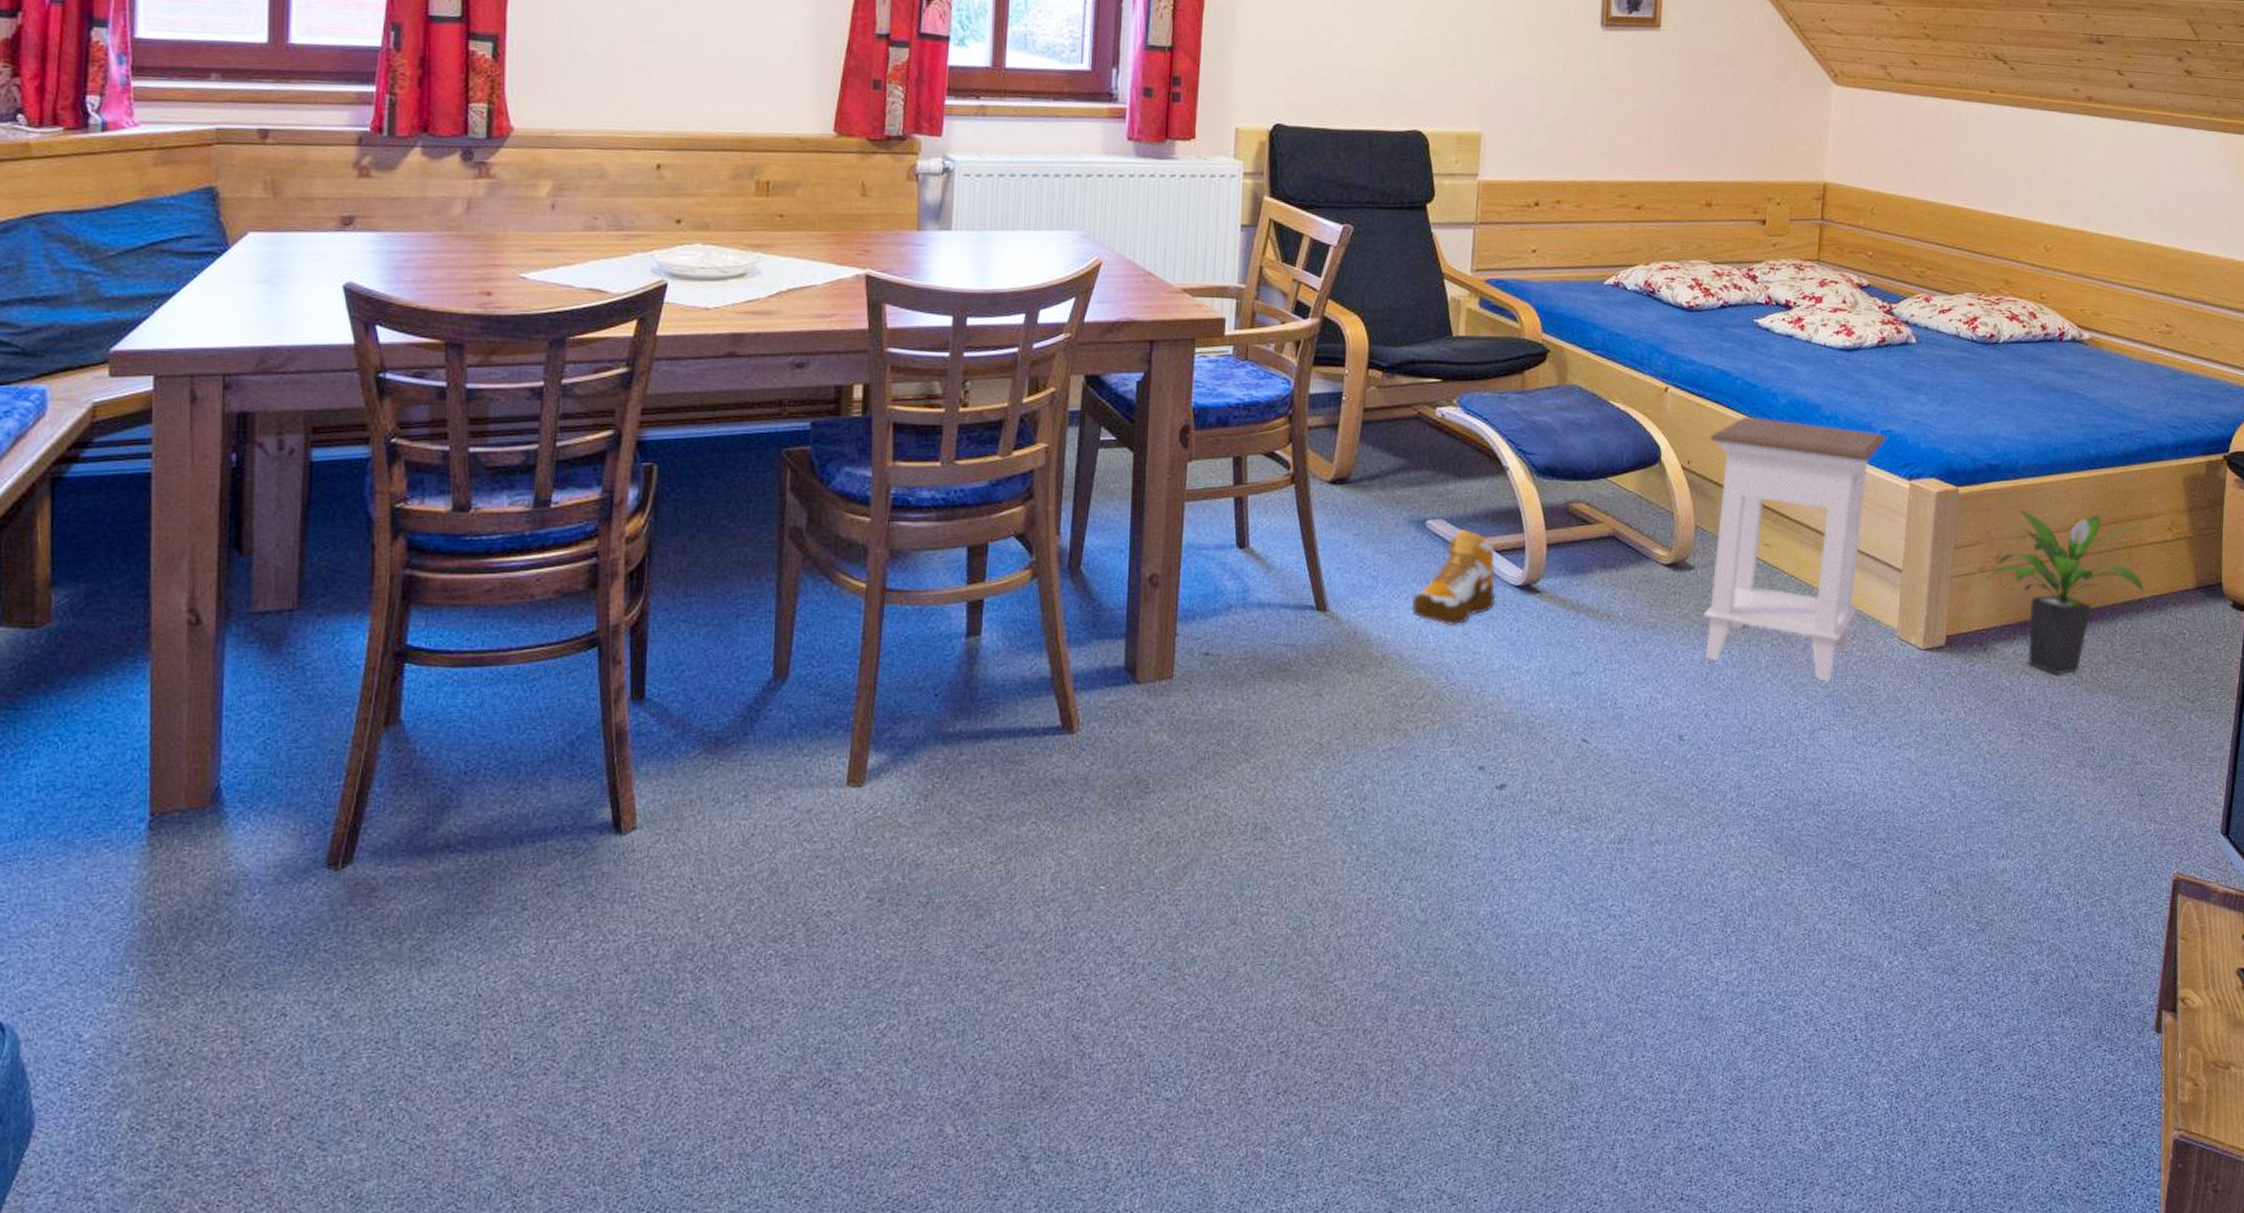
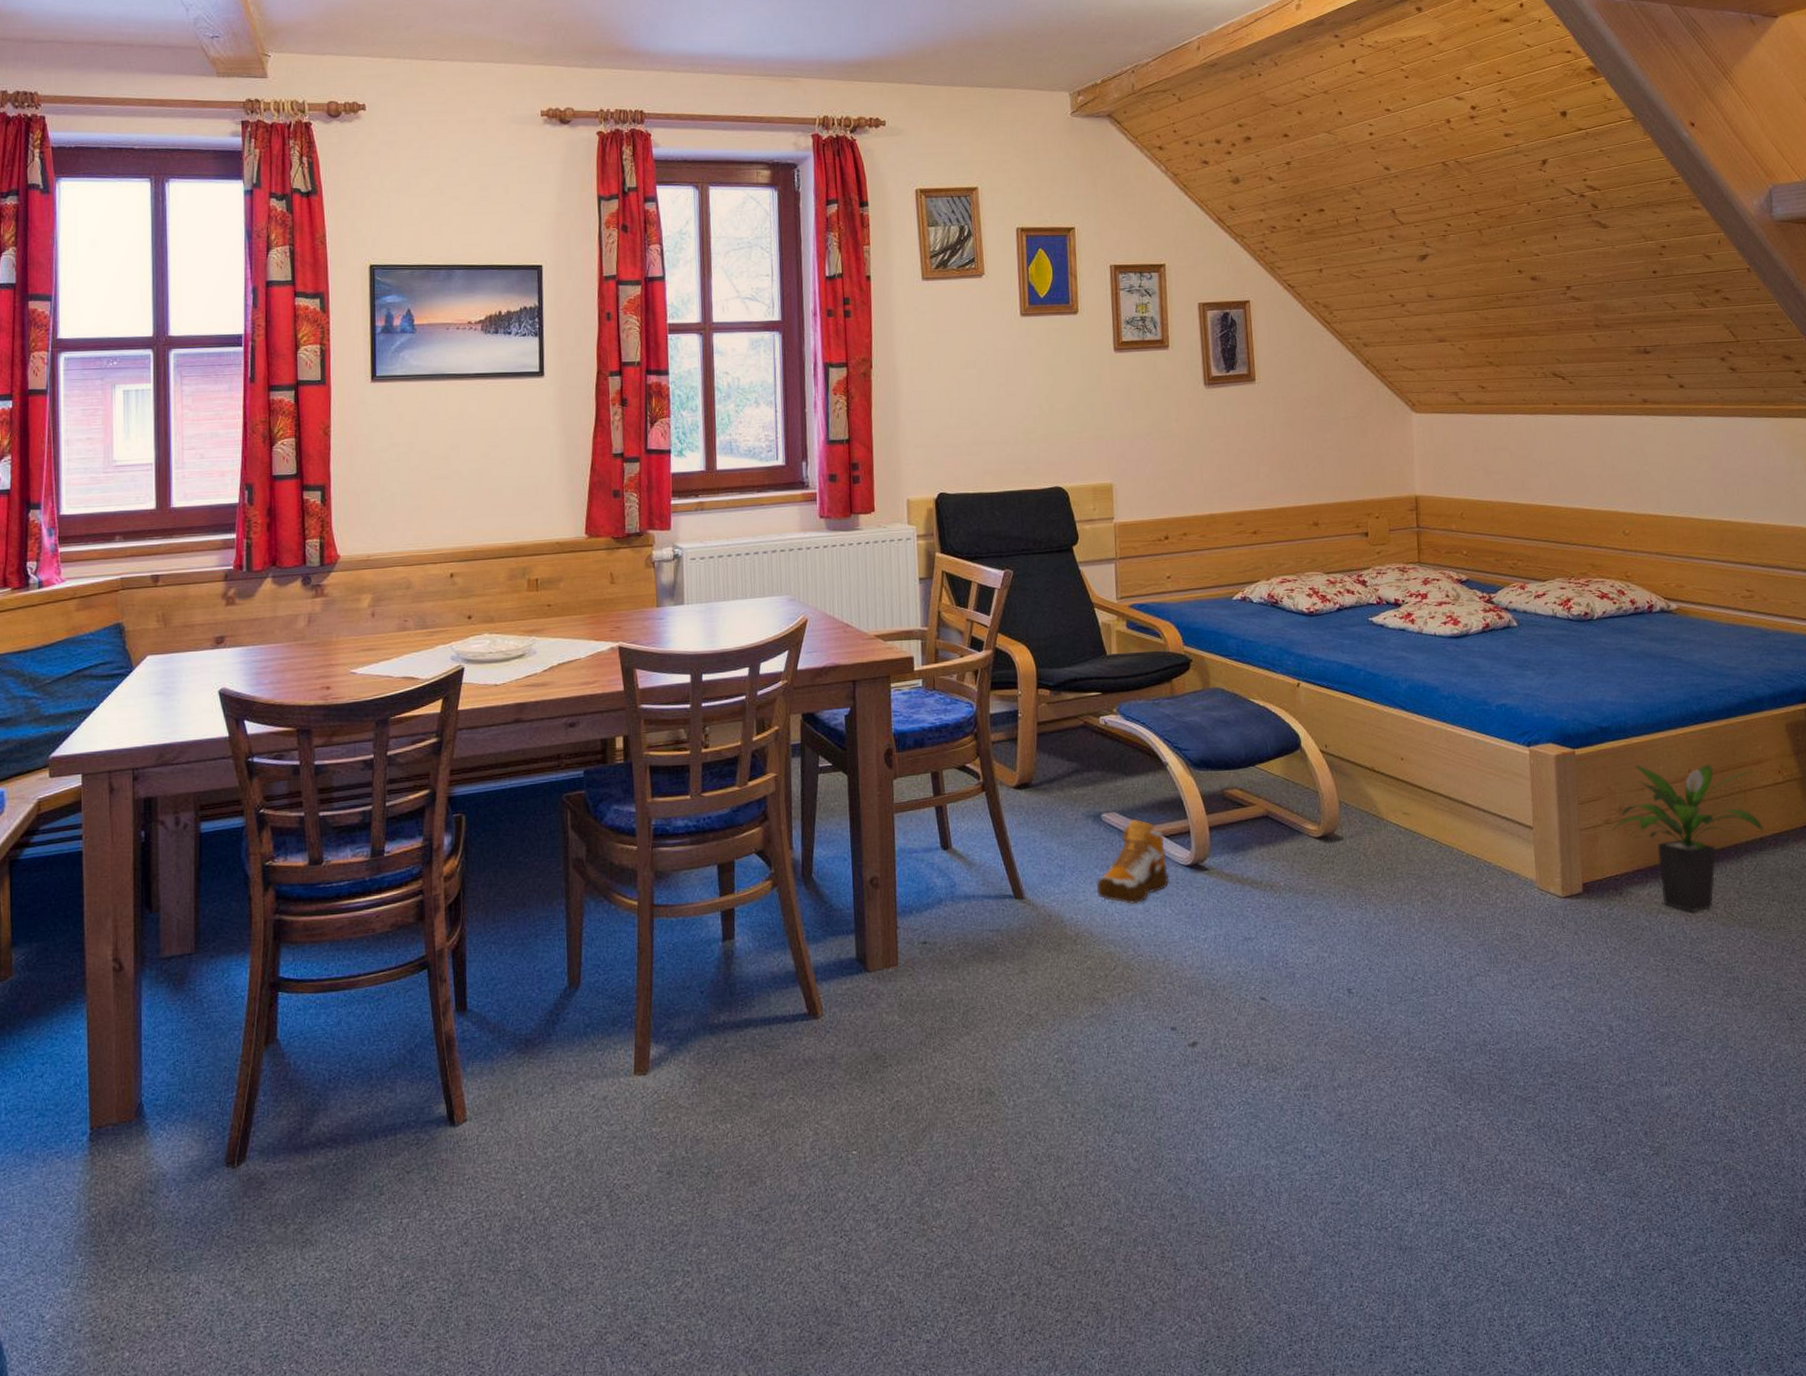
nightstand: present [1703,416,1887,682] -> none [1341,702,1503,932]

